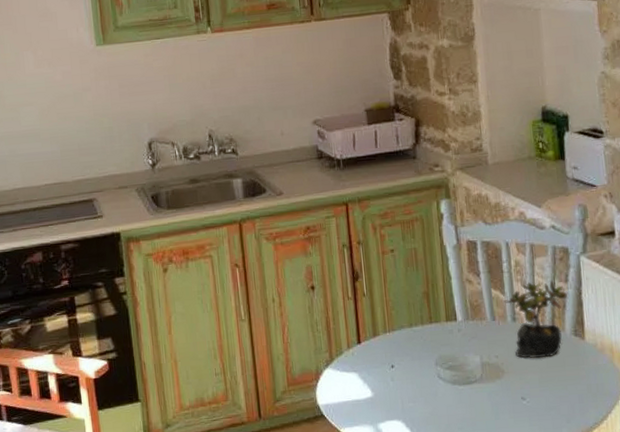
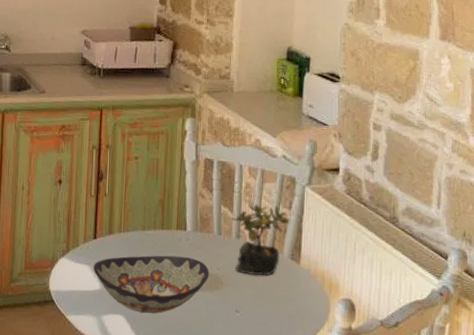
decorative bowl: none [362,348,488,415] -> present [93,255,210,314]

